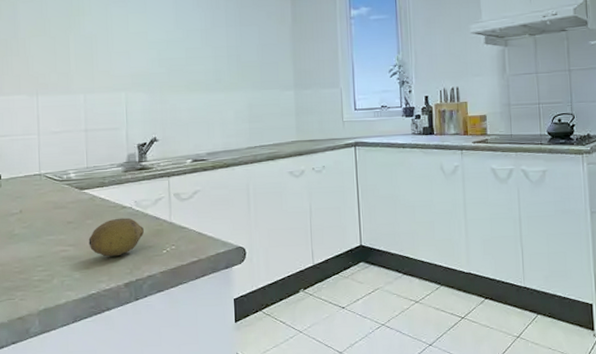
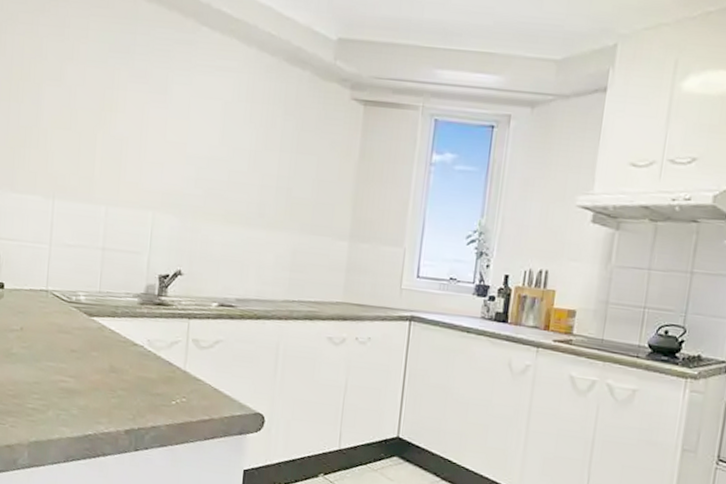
fruit: present [88,217,145,257] -> none [91,355,155,398]

